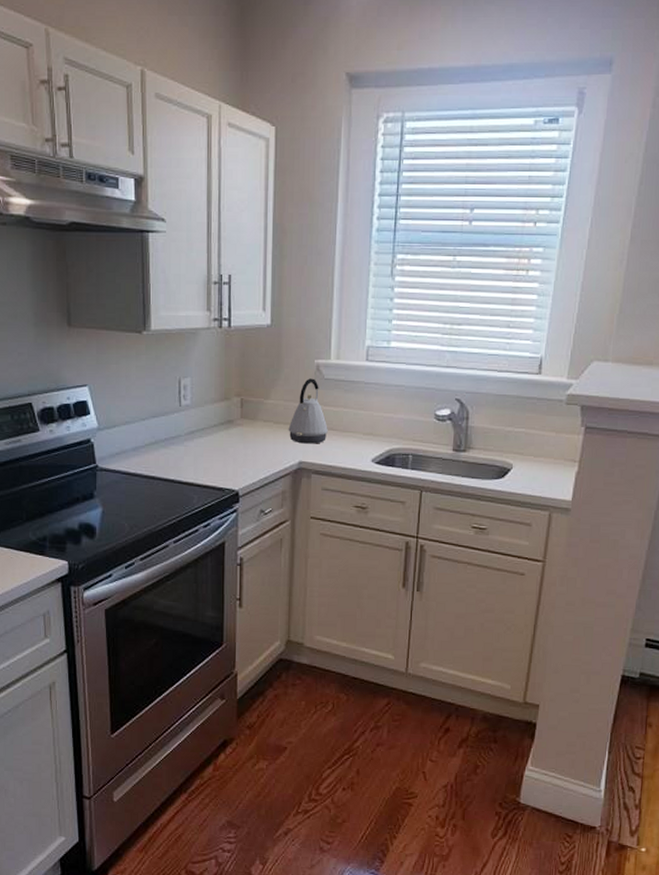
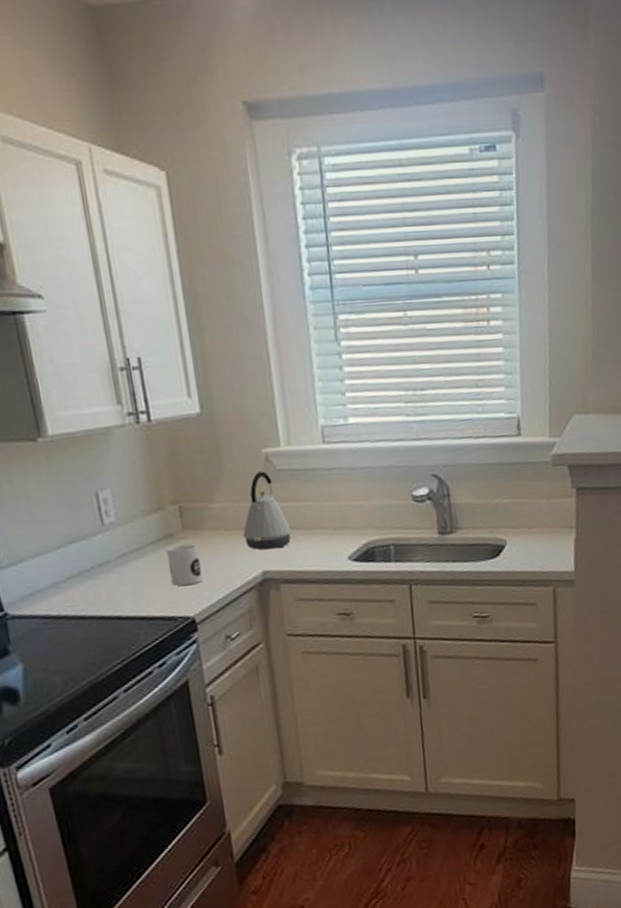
mug: none [225,430,251,464] -> present [166,544,203,586]

